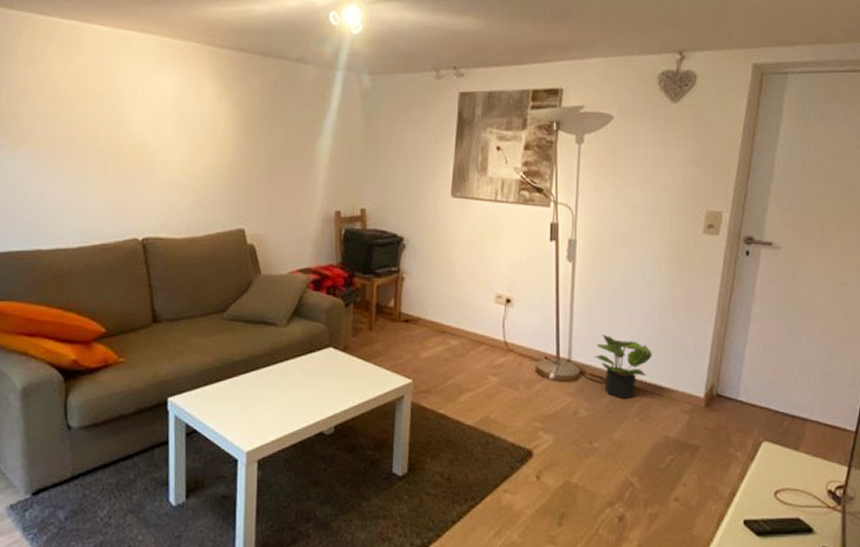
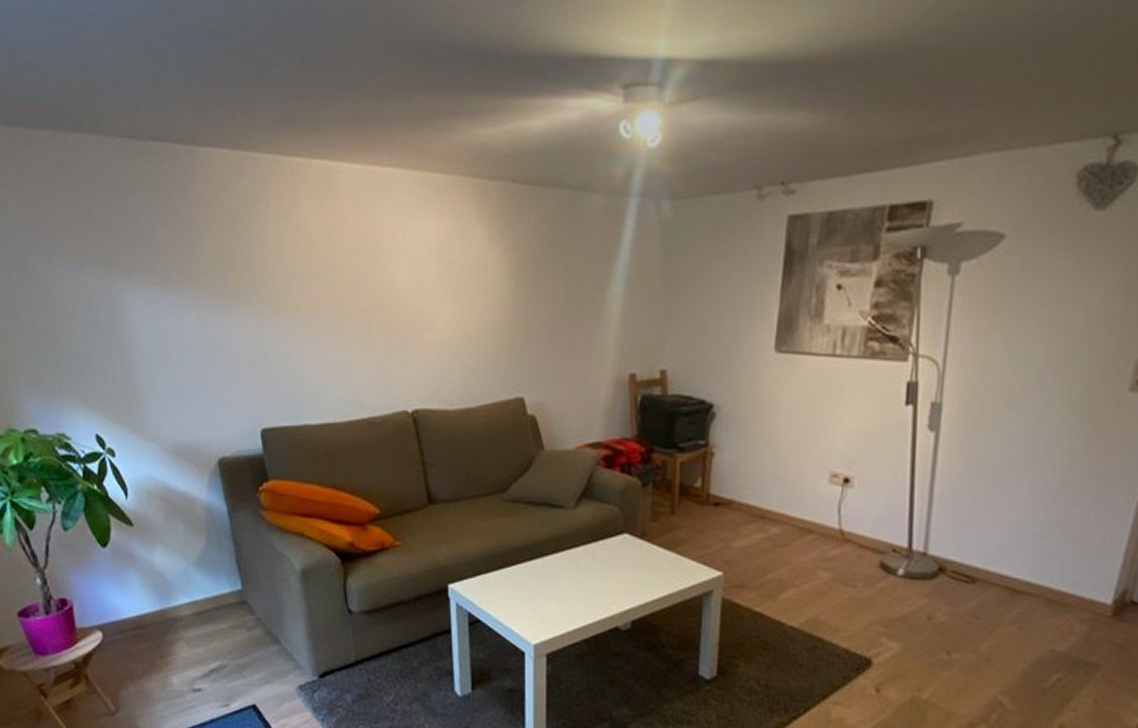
potted plant: present [594,334,652,400] -> none [959,522,1041,604]

